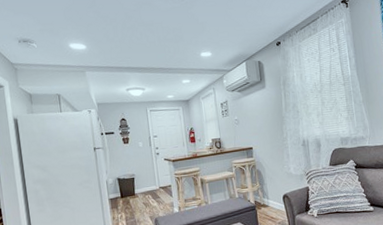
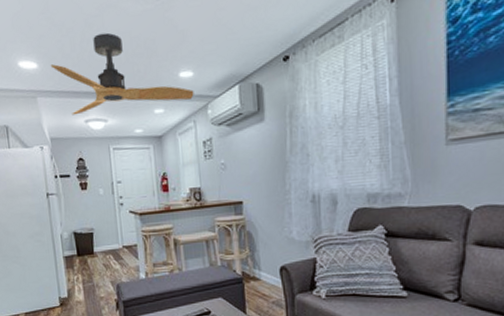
ceiling fan: none [97,23,213,86] -> present [50,32,194,116]

